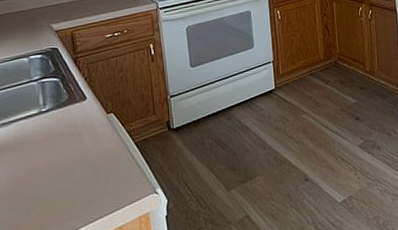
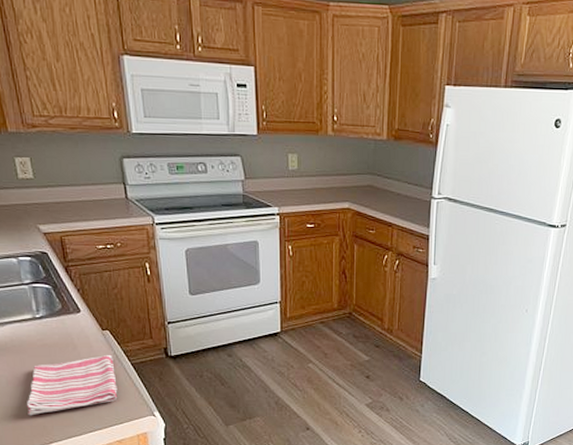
dish towel: none [24,136,120,216] -> present [26,354,118,416]

